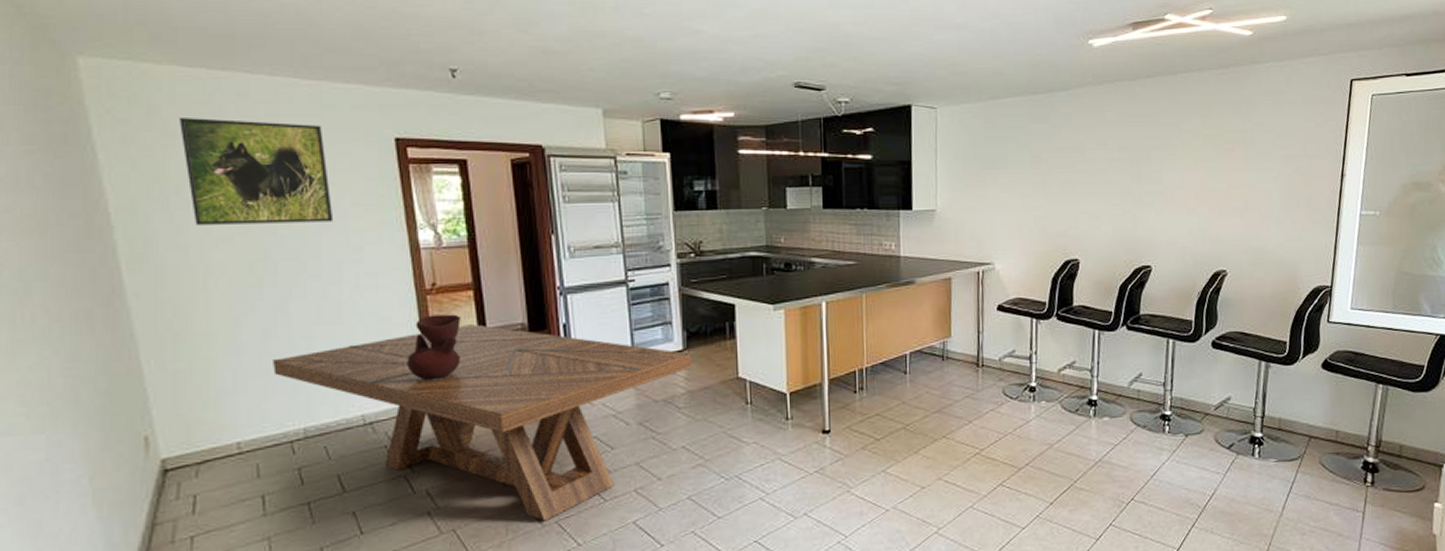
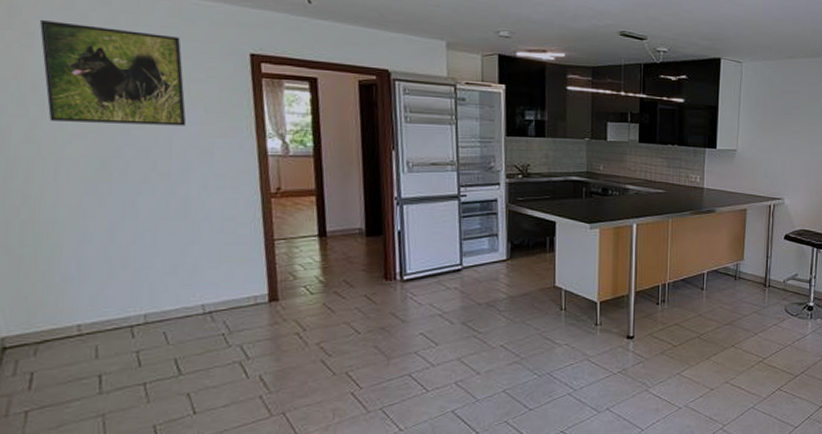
dining table: present [273,324,692,521] -> none [118,227,514,408]
vase: present [407,314,461,381] -> none [248,216,303,276]

